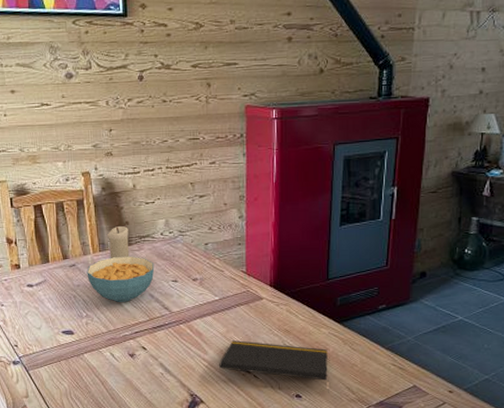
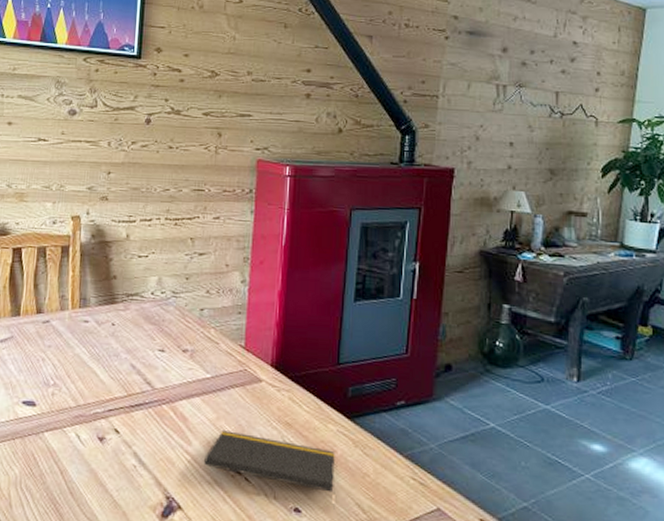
cereal bowl: present [86,256,155,302] -> none [61,315,140,371]
candle: present [106,226,130,258] -> none [90,280,115,318]

